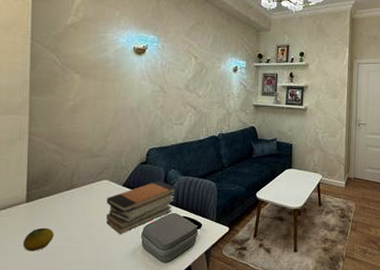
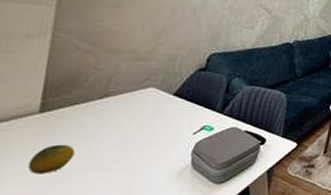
book stack: present [106,181,177,234] -> none [148,90,240,151]

